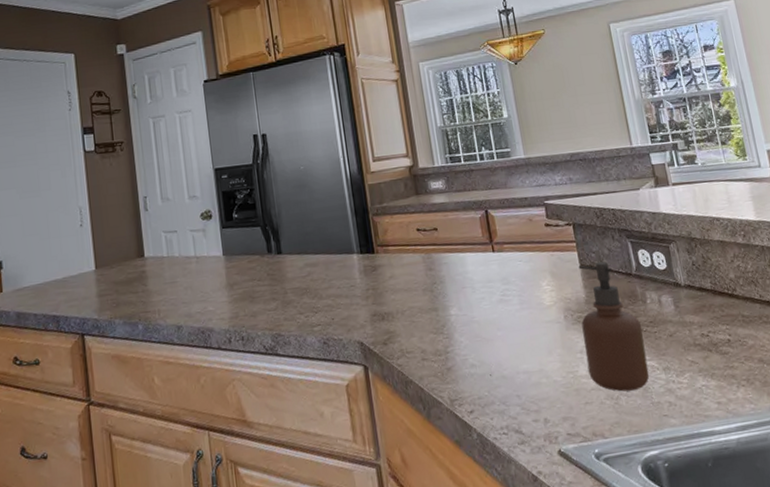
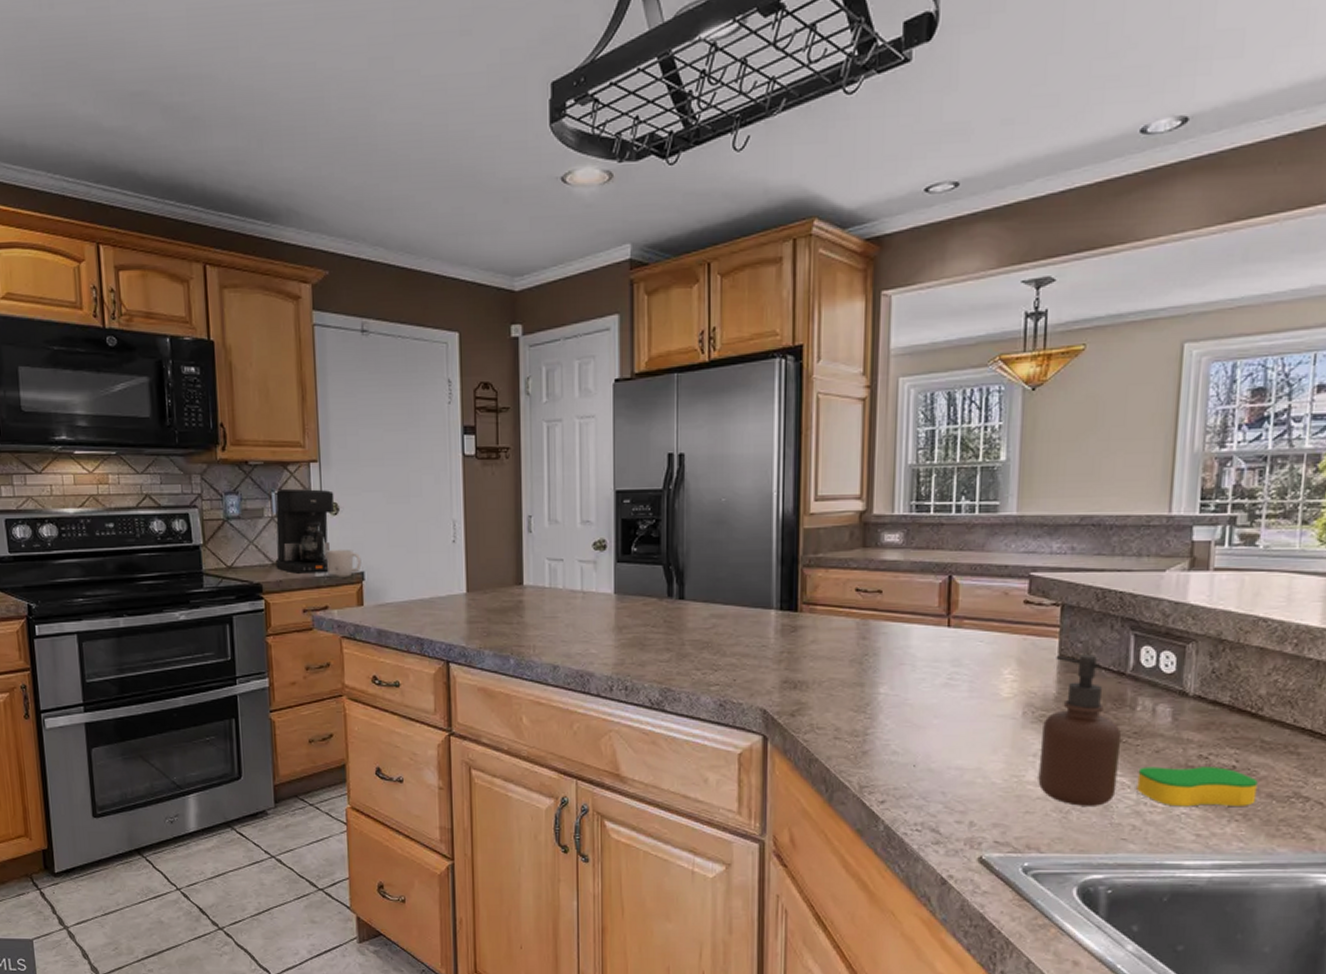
sponge: none [661,341,753,381] -> present [1137,766,1258,807]

